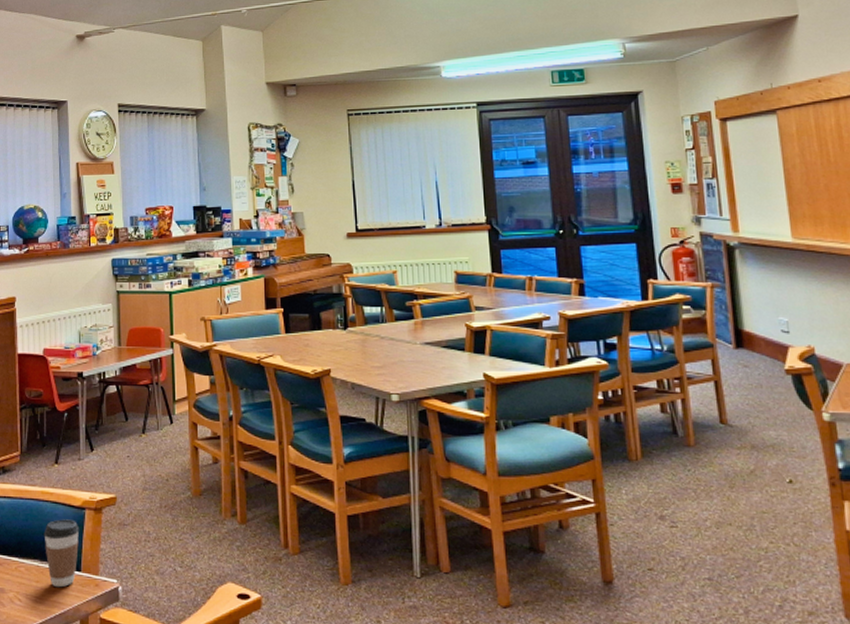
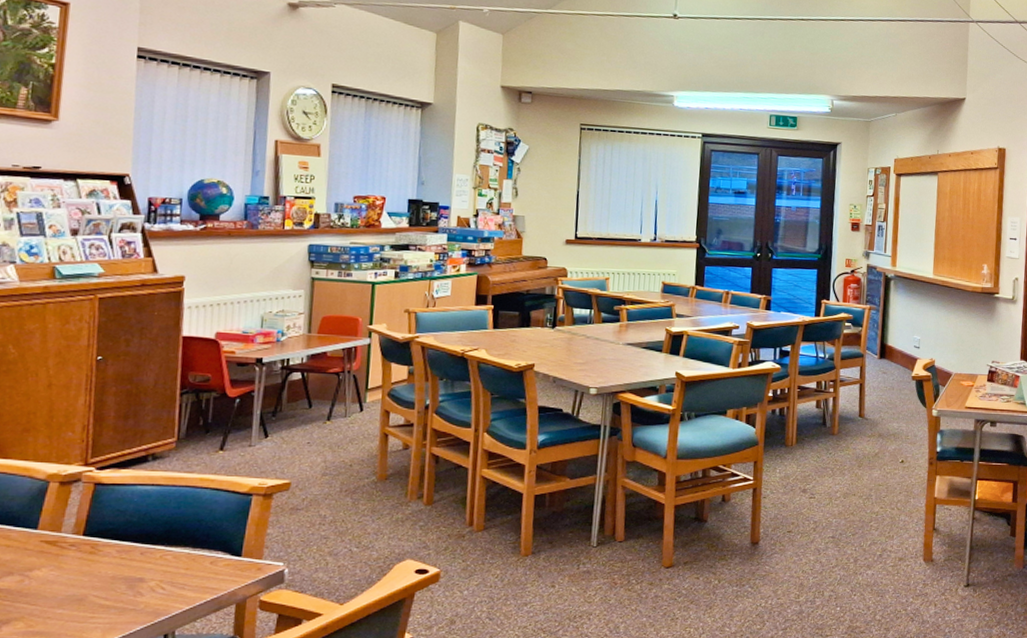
coffee cup: present [44,519,80,588] -> none [199,506,244,574]

